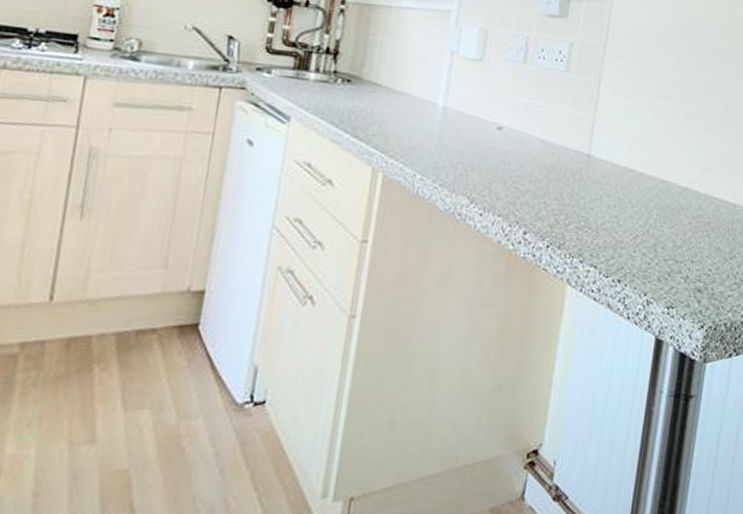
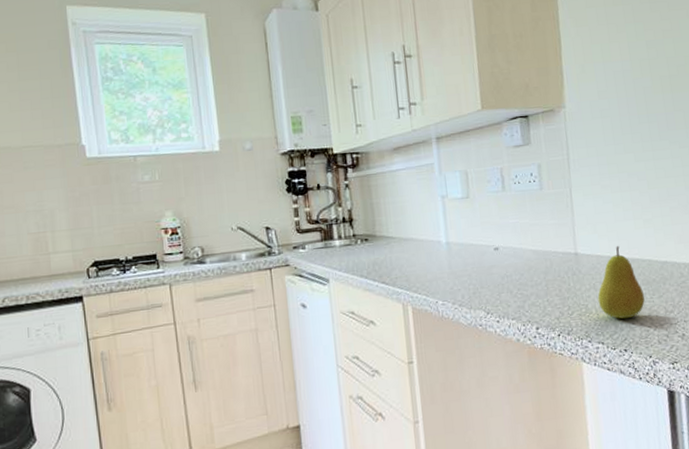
fruit: none [601,156,654,245] -> present [597,245,645,319]

